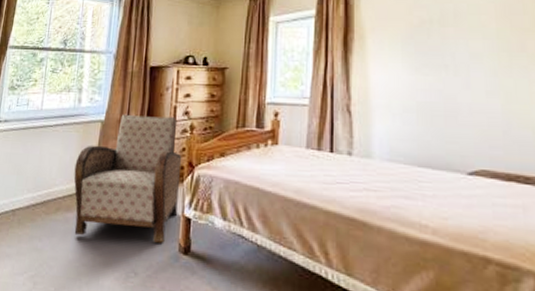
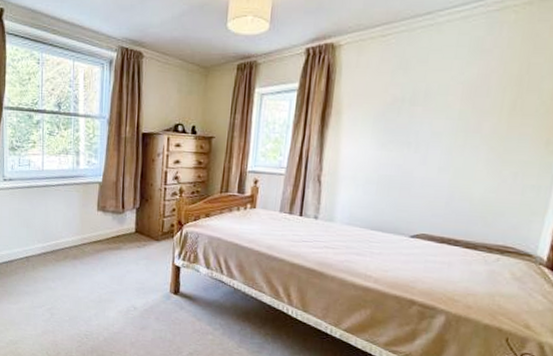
armchair: present [74,114,182,243] -> none [78,177,172,285]

